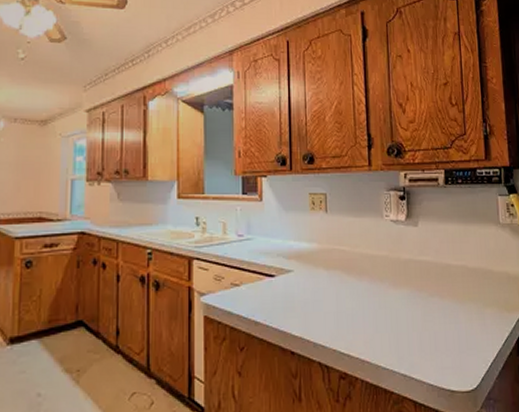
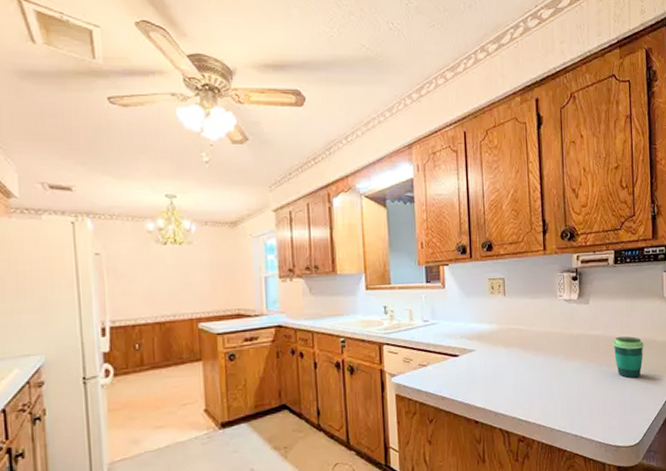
cup: none [444,265,479,312] -> present [613,336,644,378]

